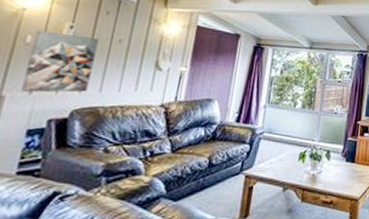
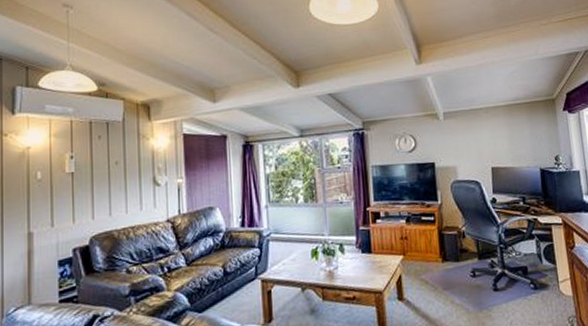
wall art: present [21,30,99,93] -> none [44,163,99,226]

